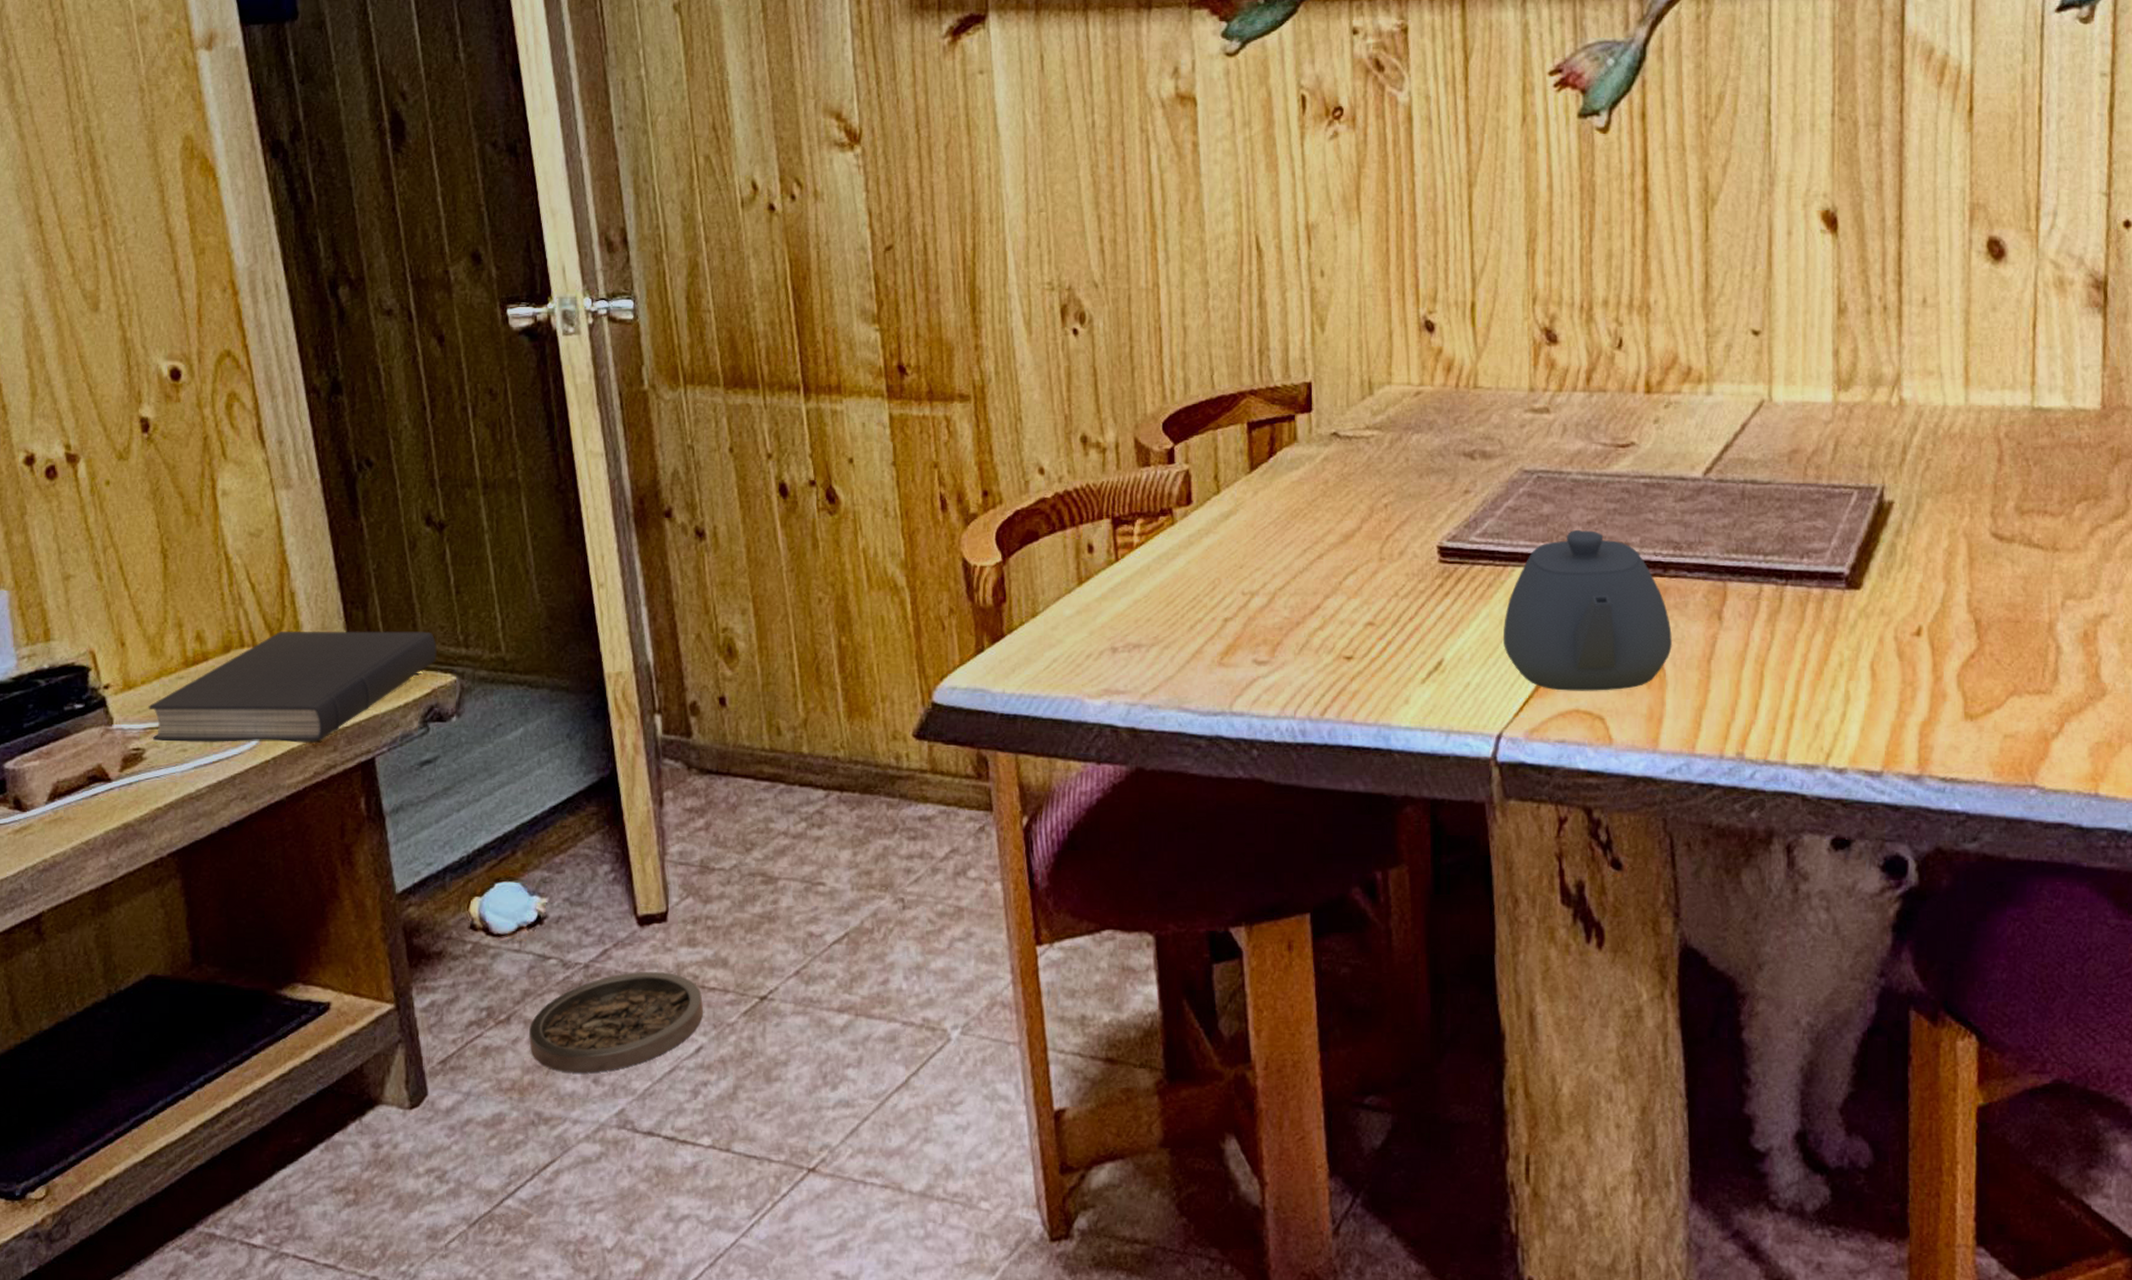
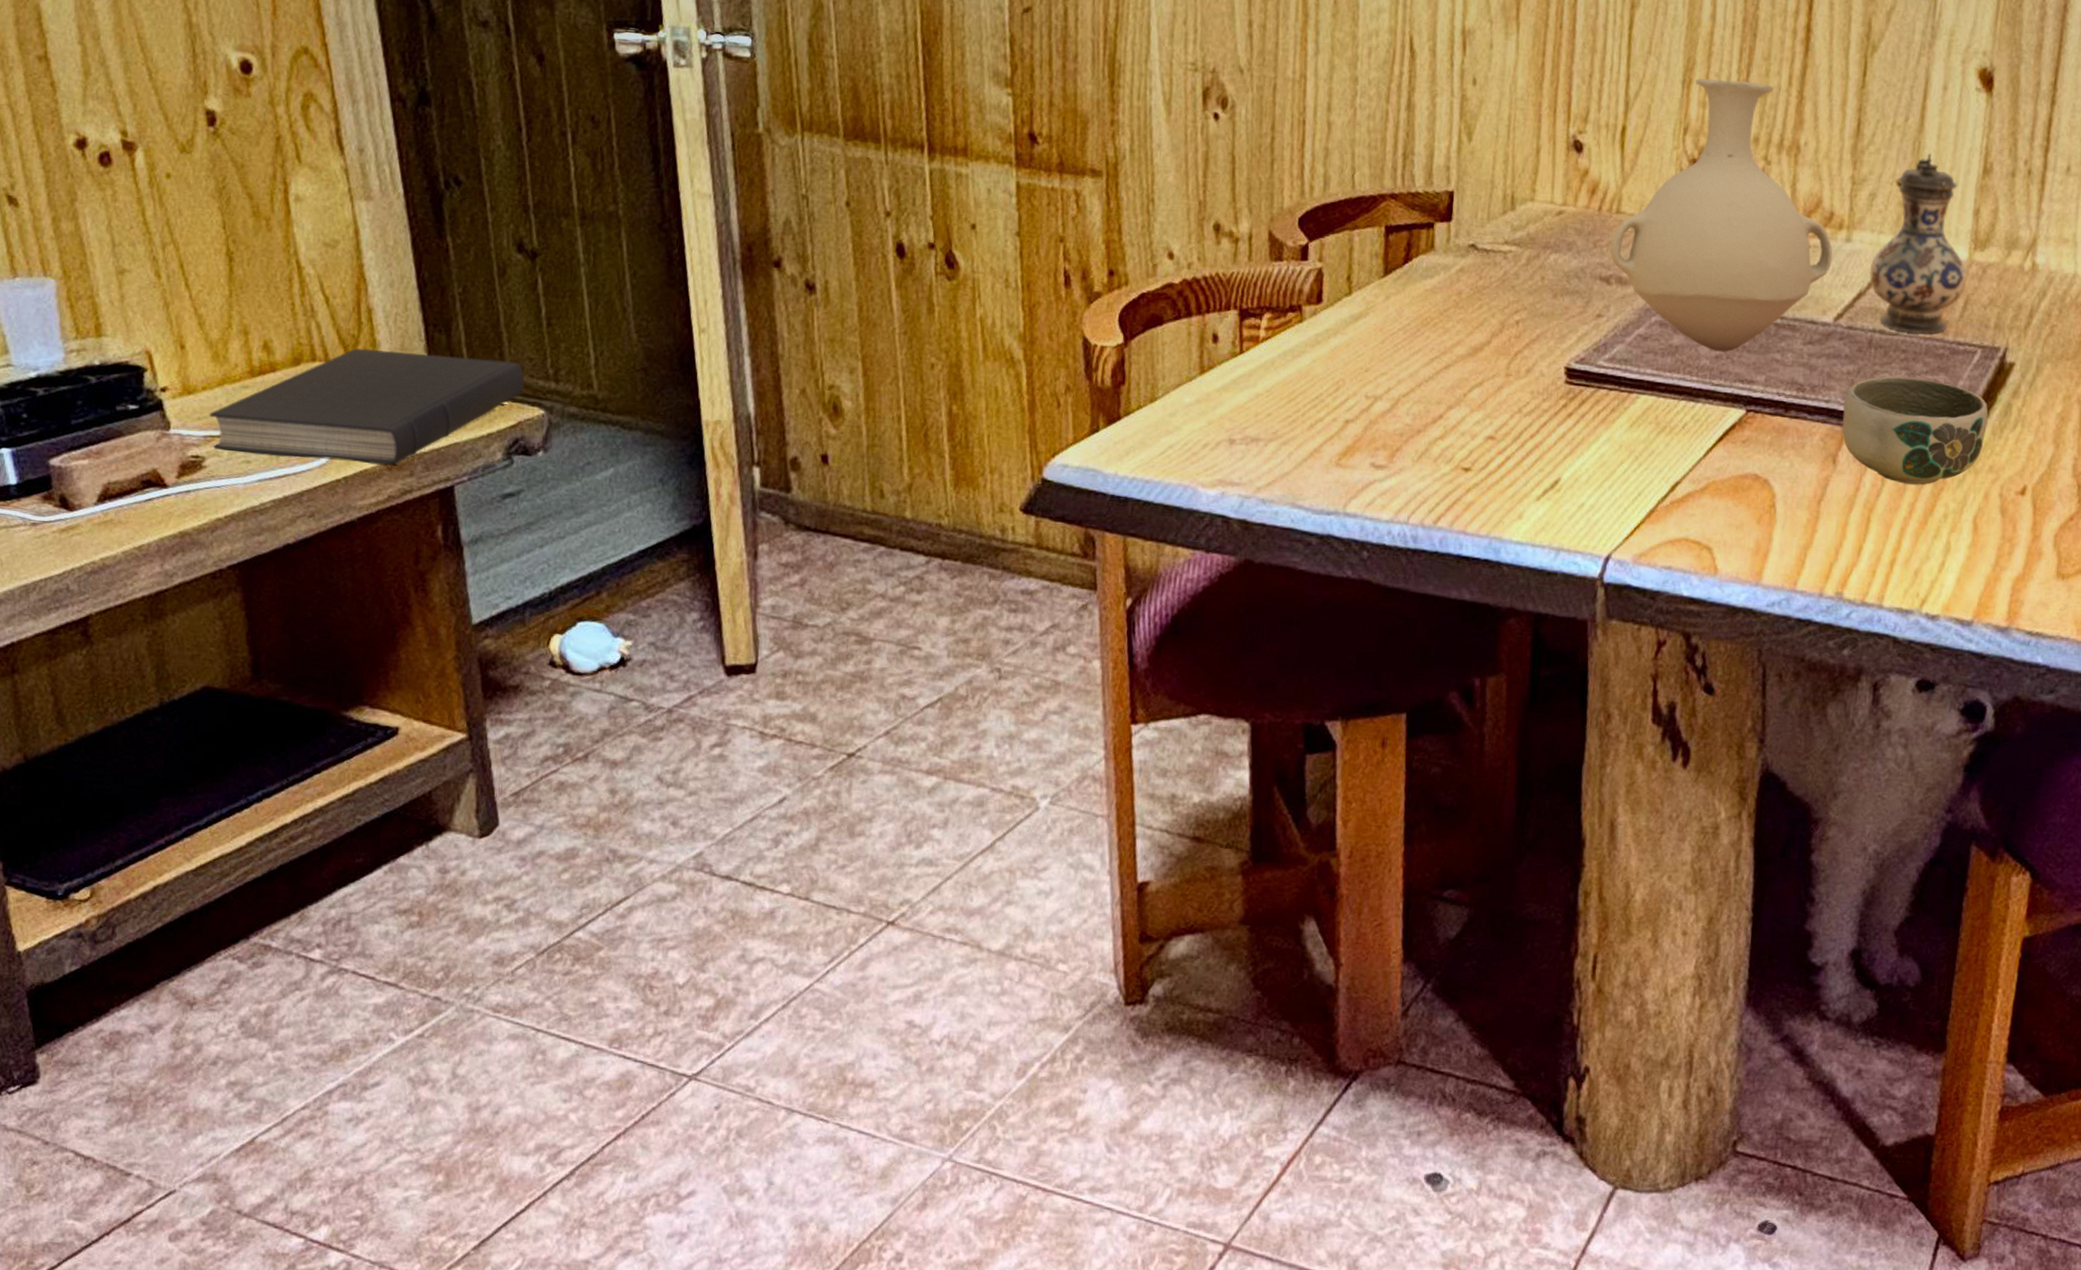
pet bowl: present [529,971,703,1073] -> none [607,720,789,815]
vase: none [1470,247,1695,517] -> present [1610,78,1833,352]
teapot: present [1504,530,1672,691] -> none [1621,363,1786,523]
bowl: none [1723,525,1873,635] -> present [1842,376,1989,485]
lidded jug: none [1735,299,1834,481] -> present [1869,153,1968,334]

